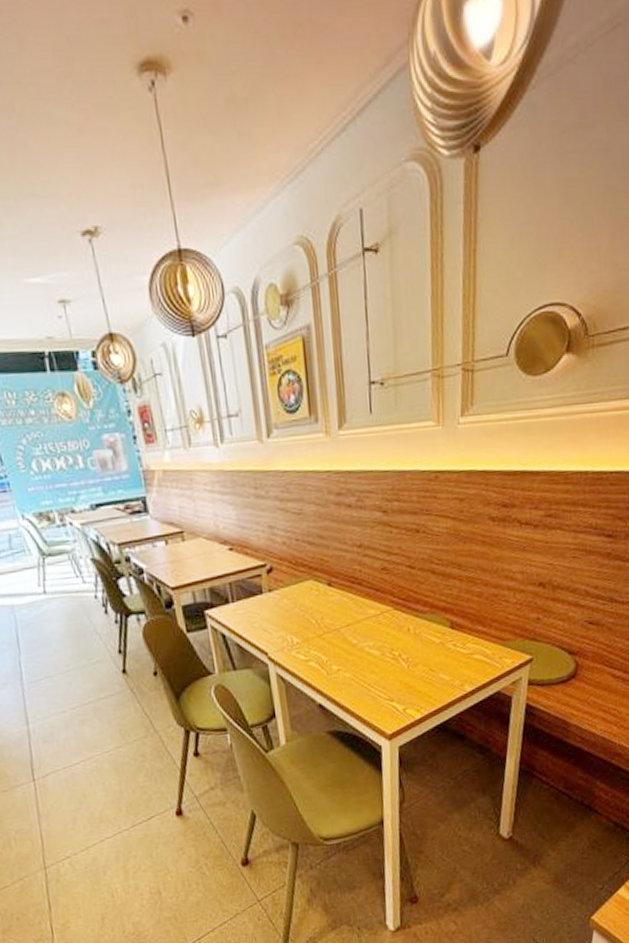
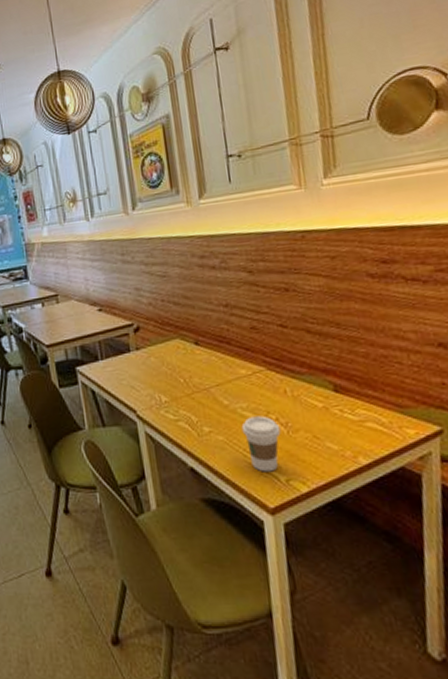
coffee cup: none [367,652,402,704] -> present [241,415,281,472]

